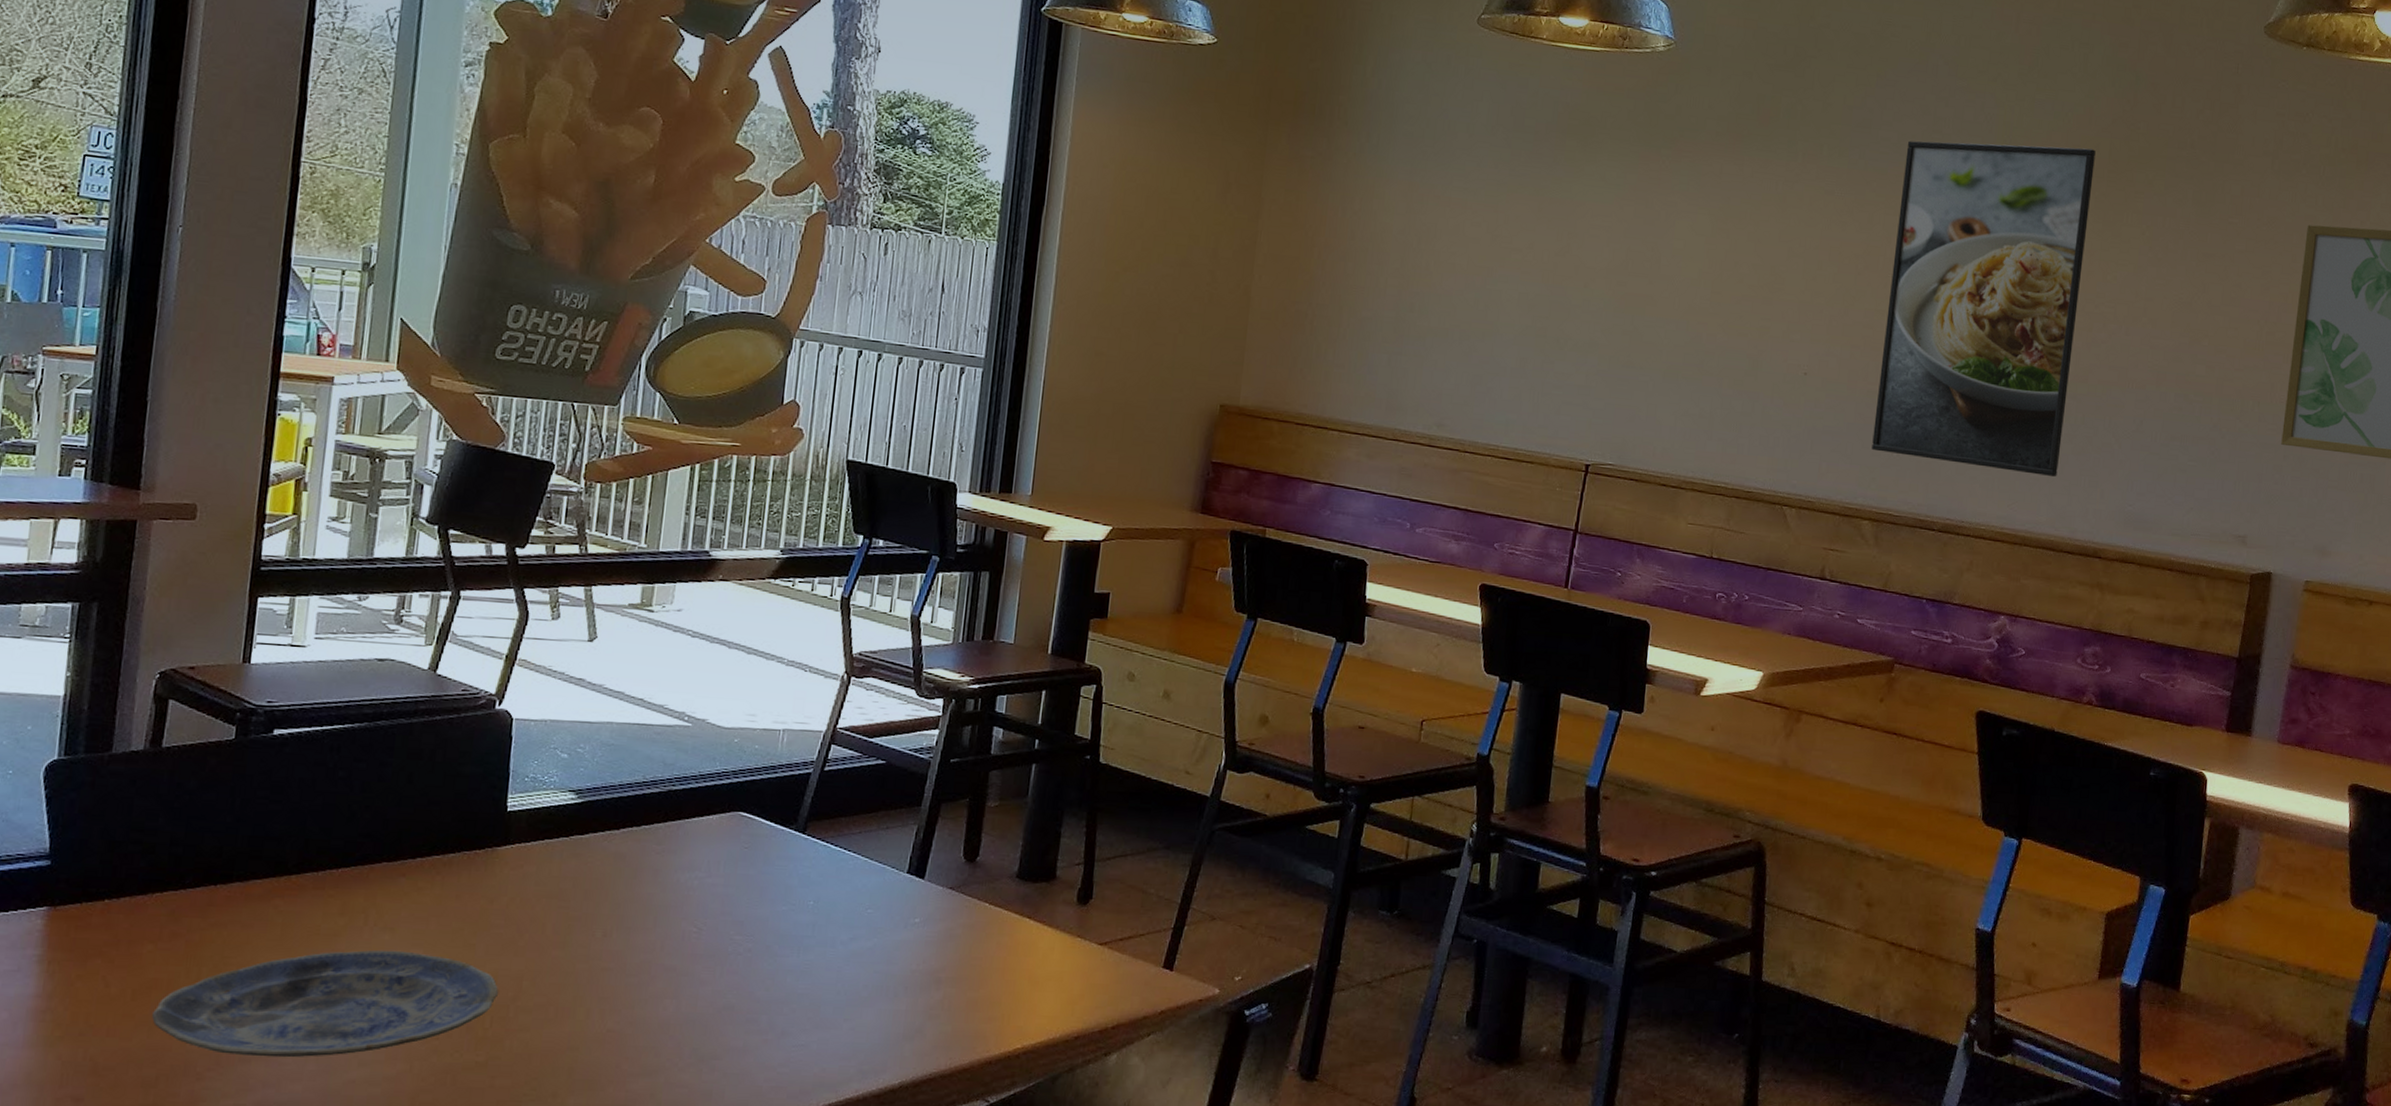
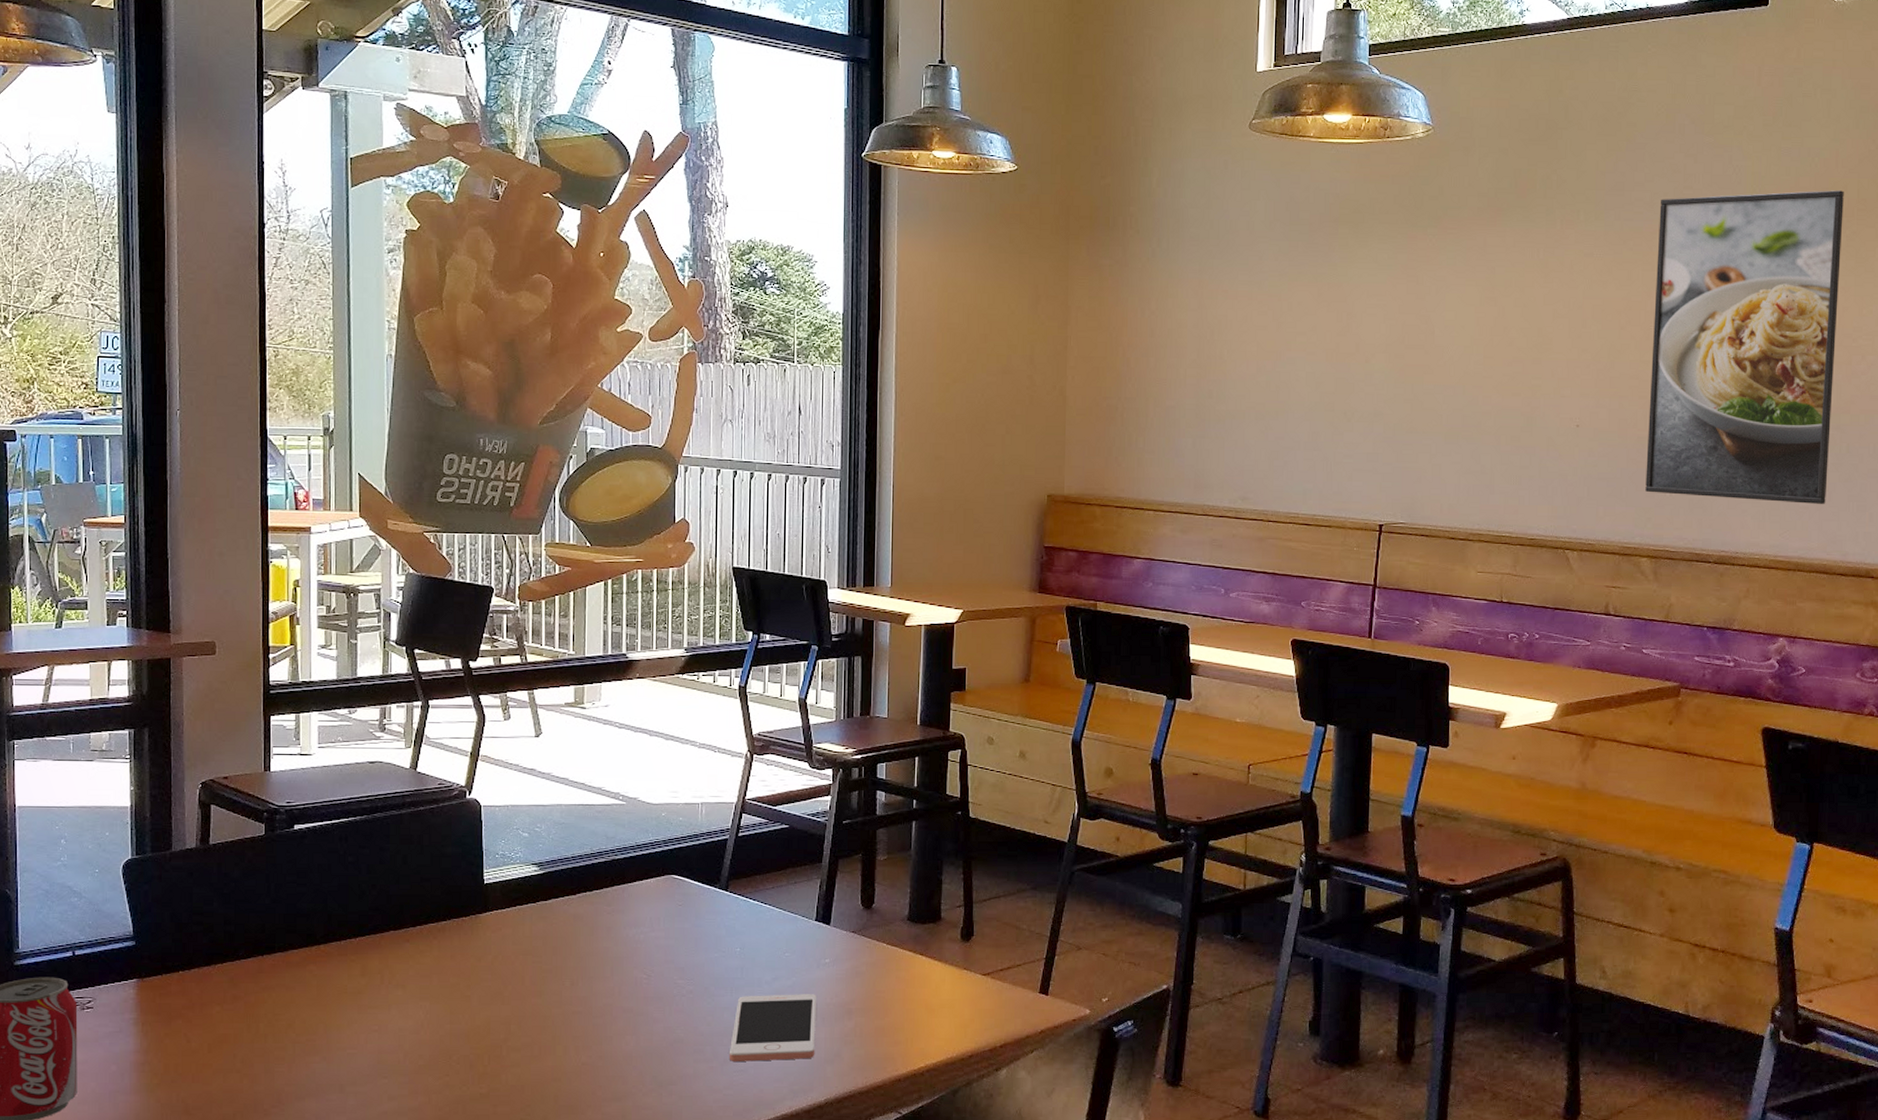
plate: present [152,949,498,1058] -> none [225,1003,492,1095]
cell phone: none [787,957,902,1035] -> present [729,994,817,1061]

